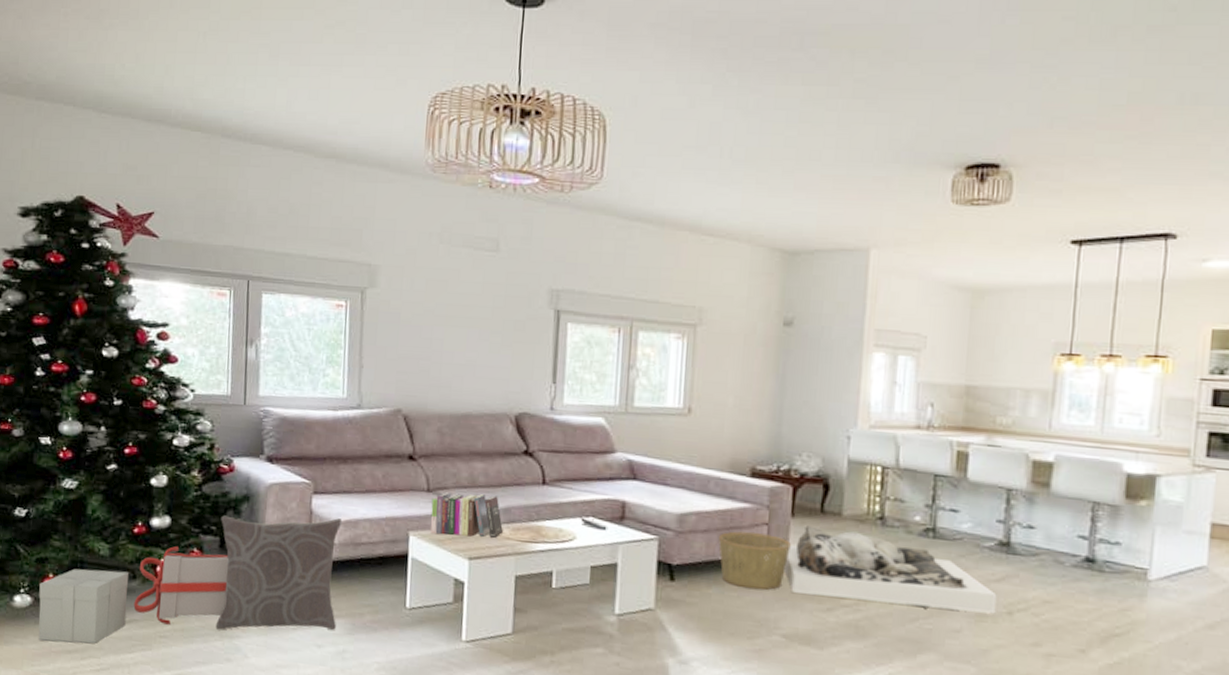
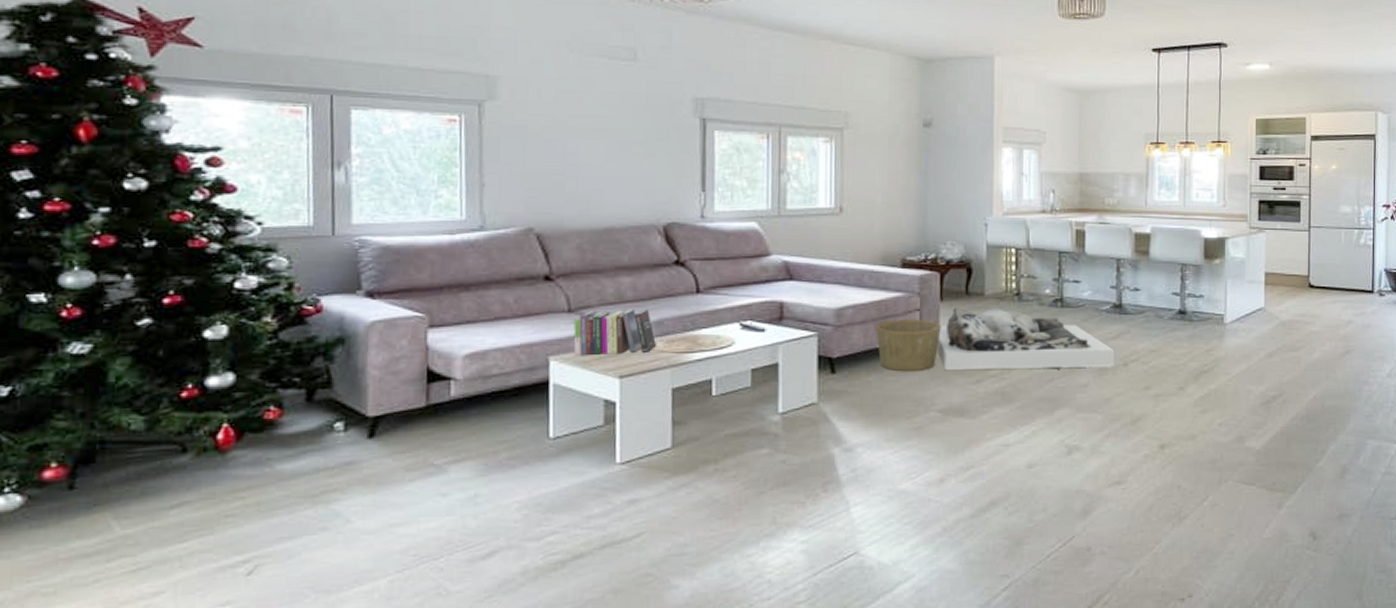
gift box: present [38,568,129,644] -> none [35,446,177,548]
gift box: present [133,546,229,625] -> none [184,407,319,501]
pillow: present [215,515,343,630] -> none [304,352,467,496]

